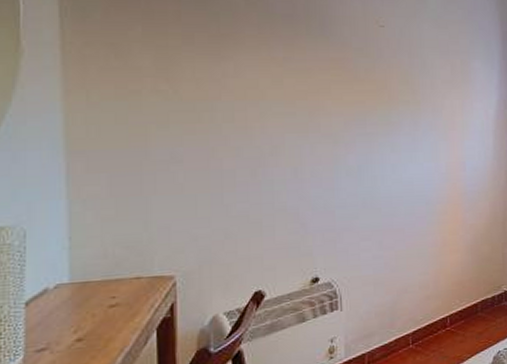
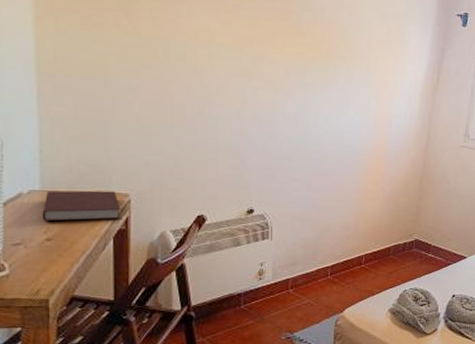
notebook: none [71,274,165,319] -> present [42,190,121,222]

